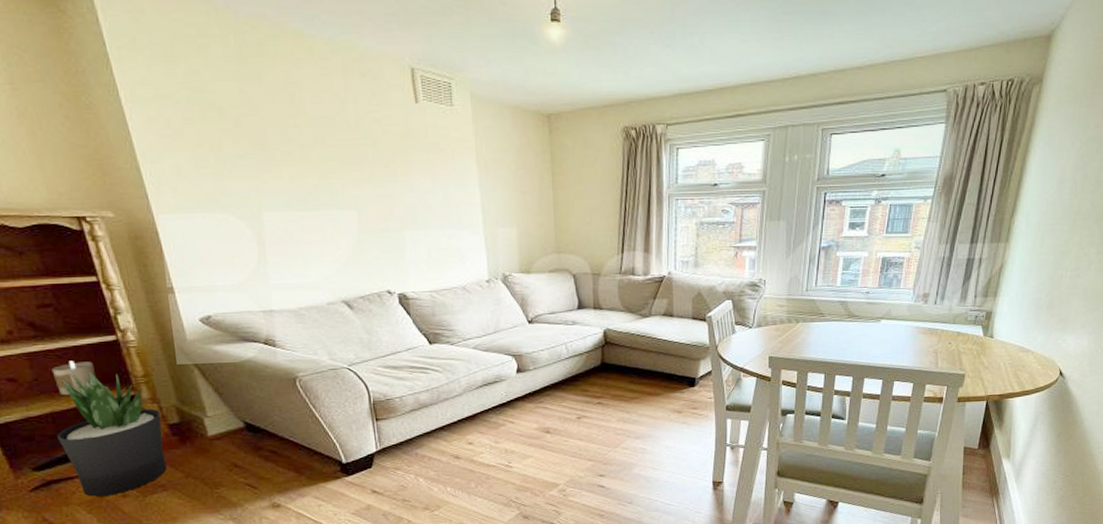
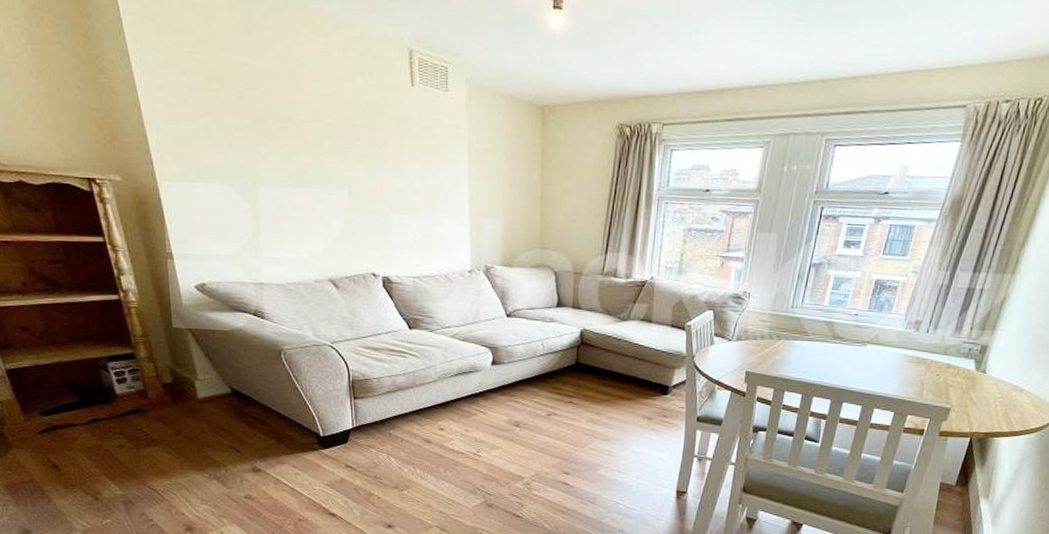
candle: present [51,361,97,395] -> none [60,315,100,347]
planter: present [57,369,167,497] -> none [63,323,160,445]

